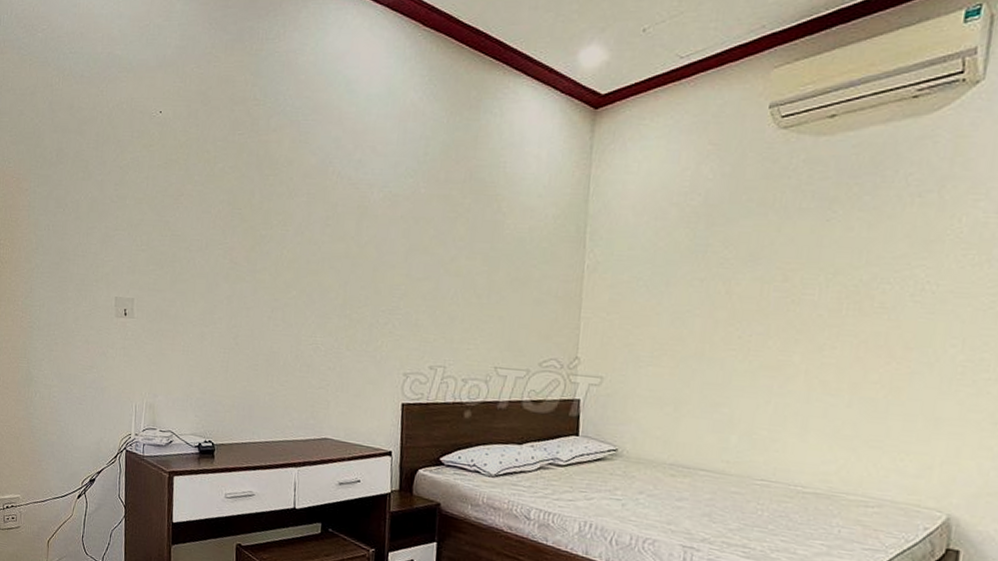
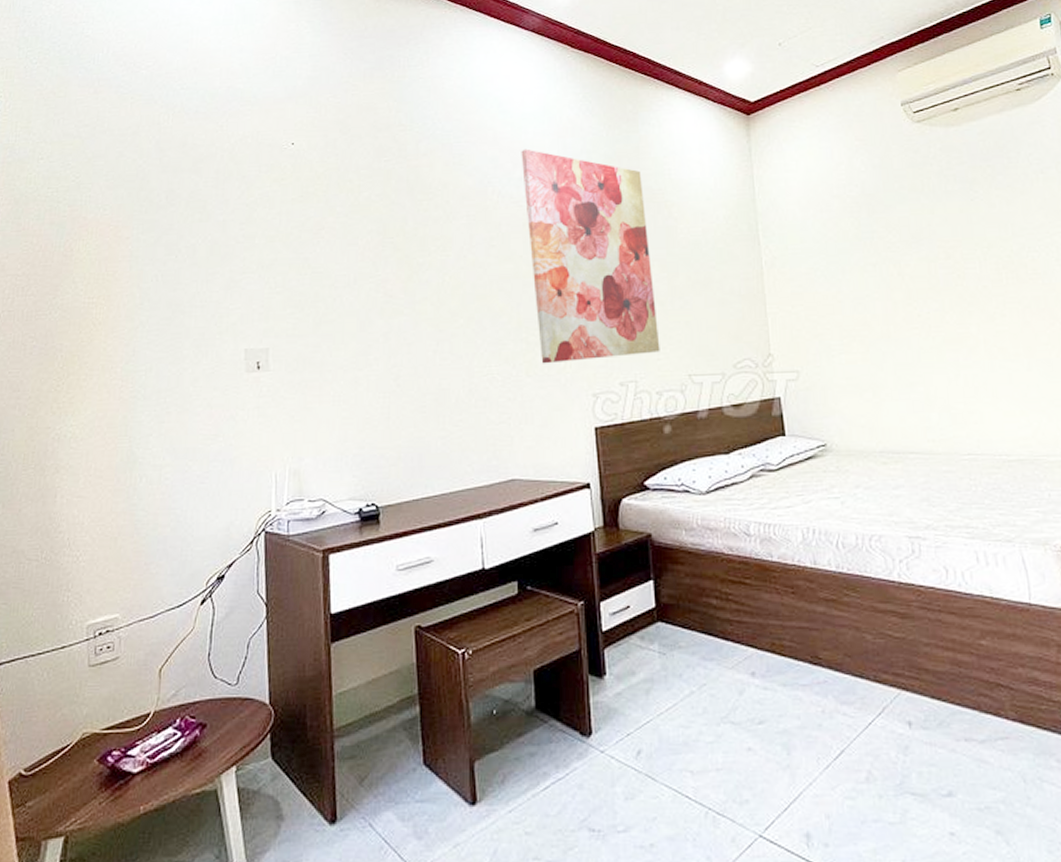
wall art: none [361,131,477,343] -> present [521,148,660,364]

